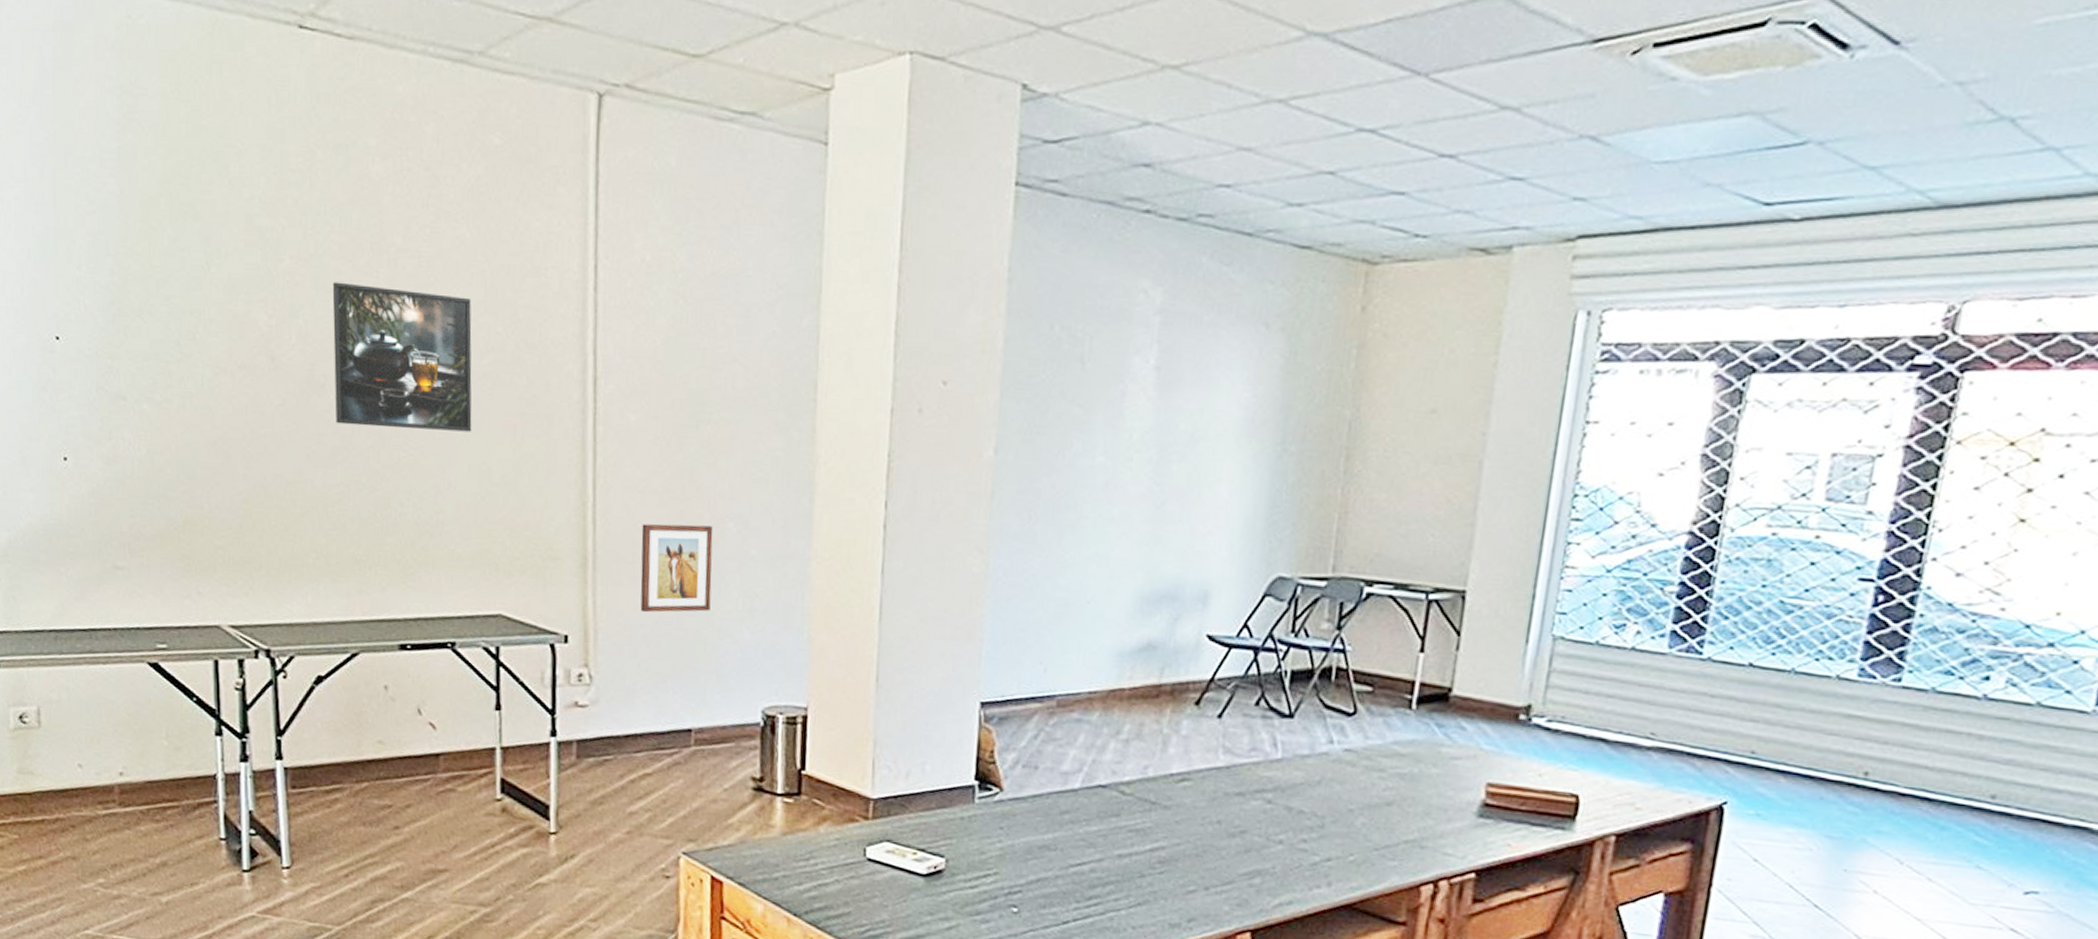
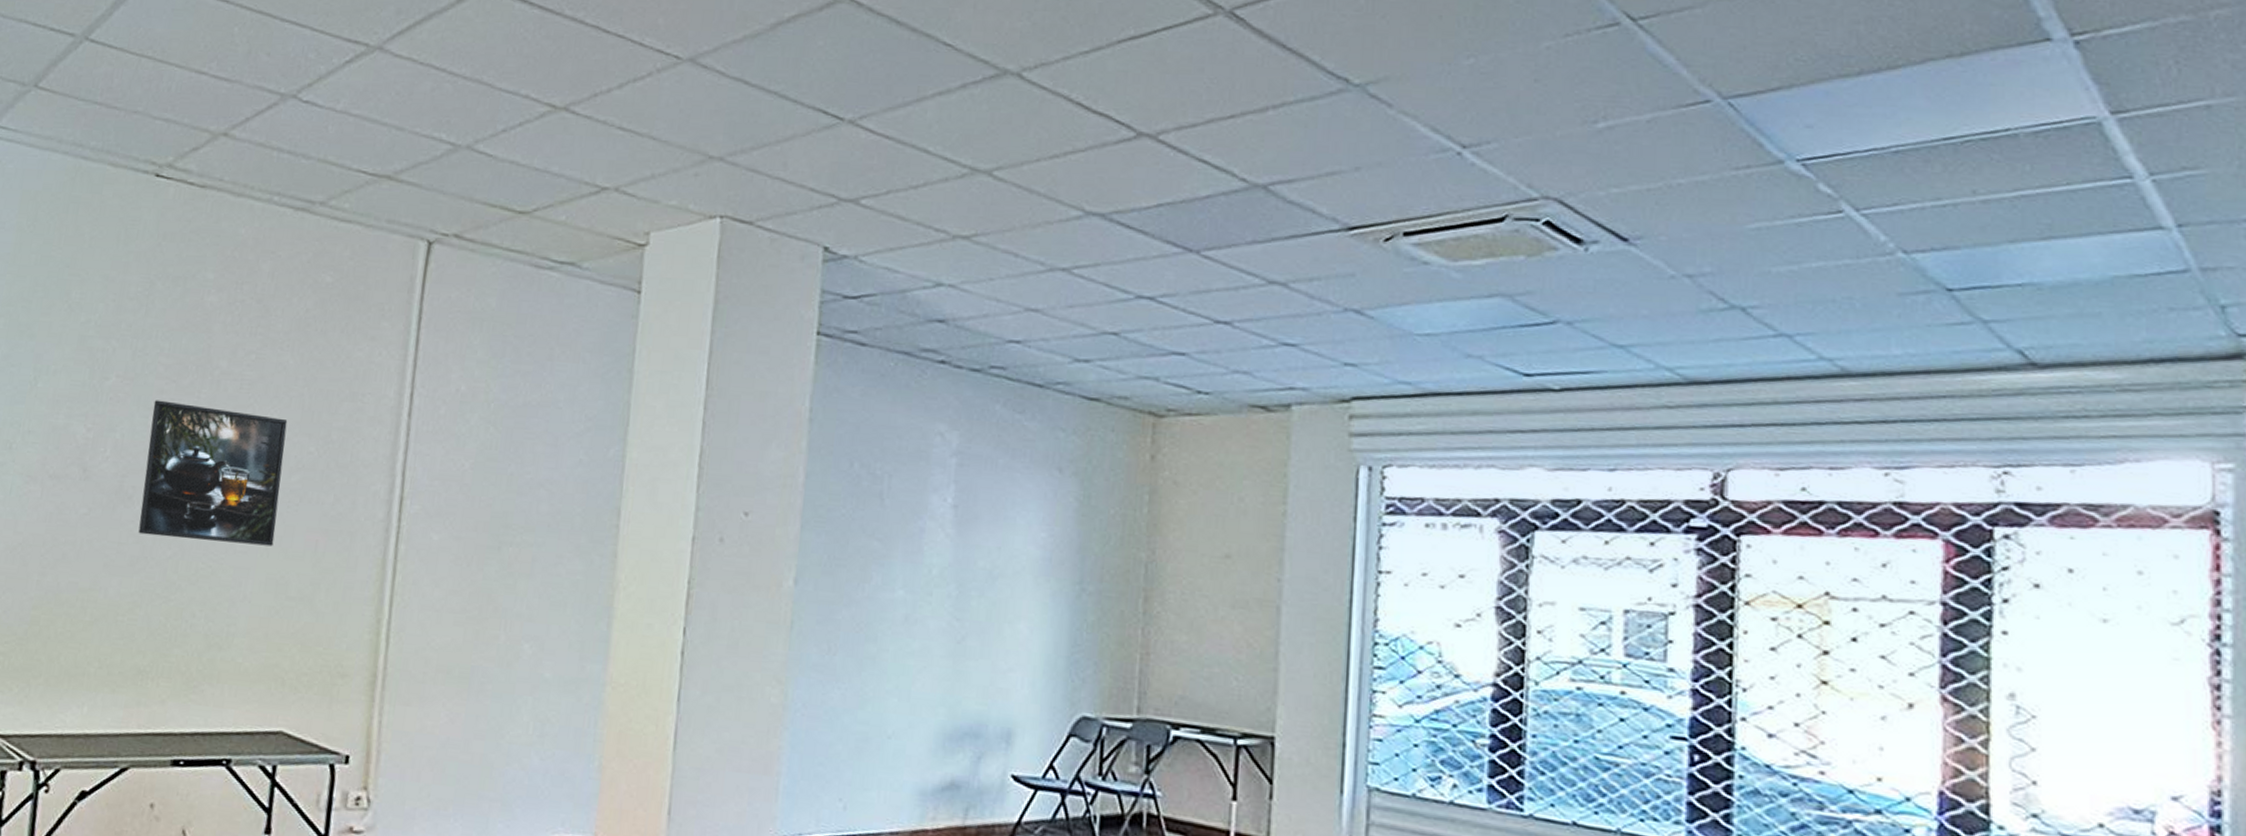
wall art: present [640,524,713,613] -> none [427,643,508,735]

